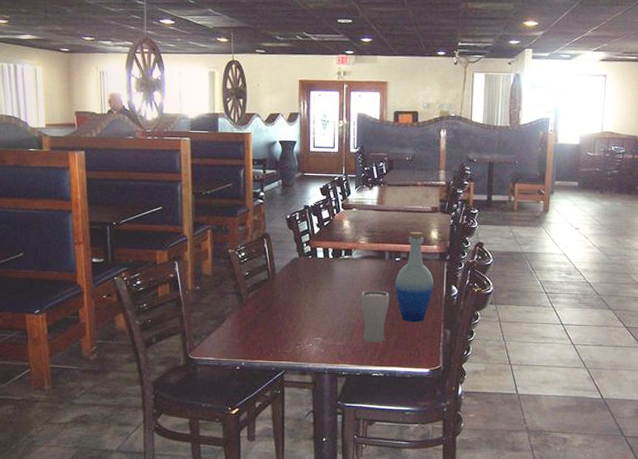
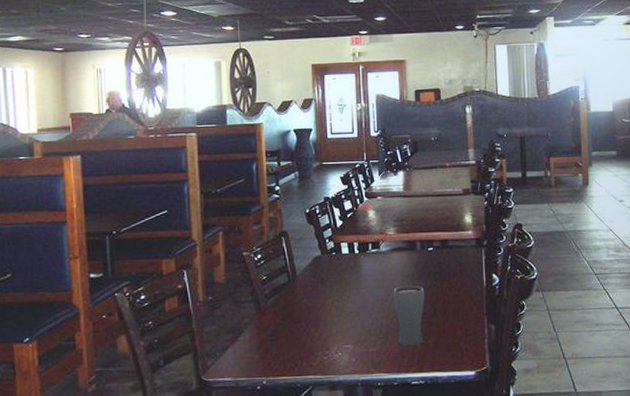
bottle: present [395,231,433,322] -> none [429,216,472,319]

